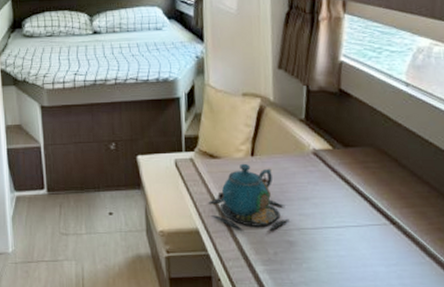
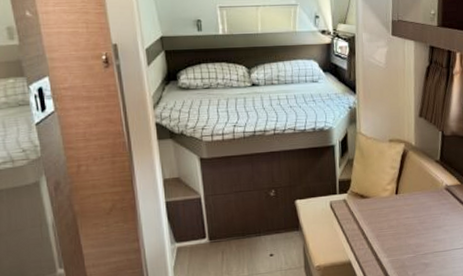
teapot: present [208,163,289,232] -> none [359,200,426,260]

